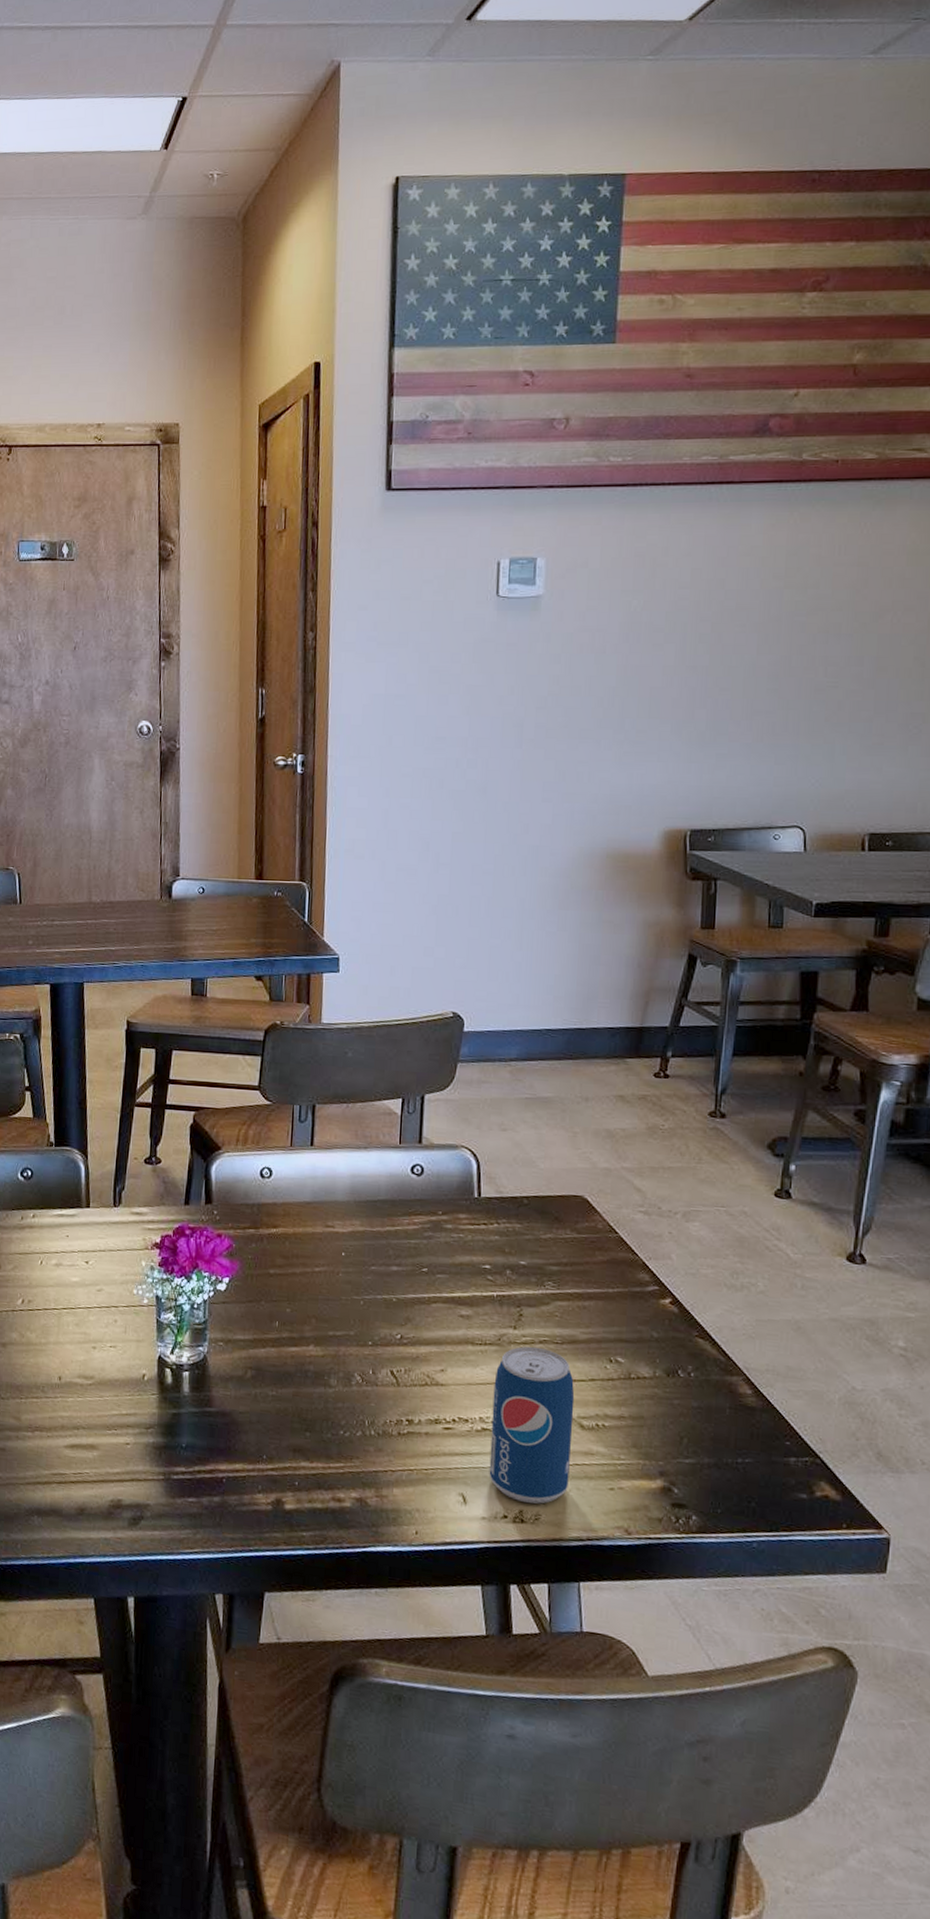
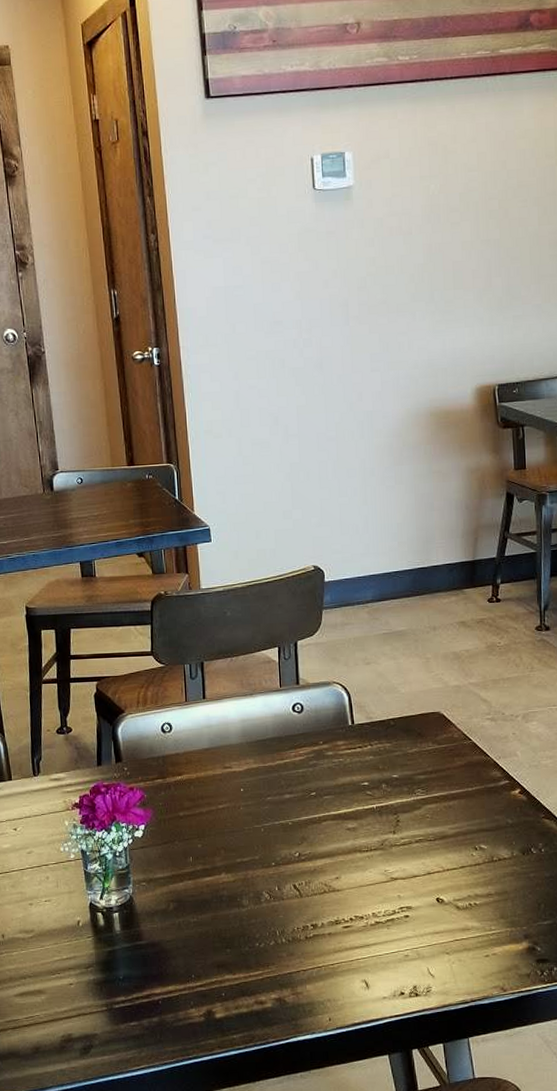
beverage can: present [489,1346,575,1504] -> none [381,846,452,980]

